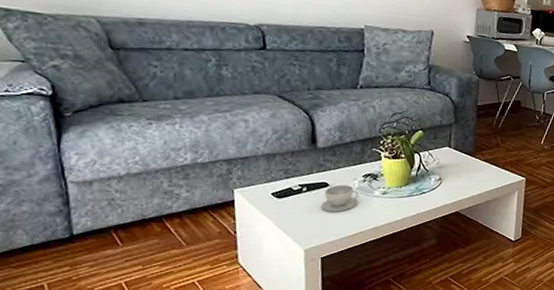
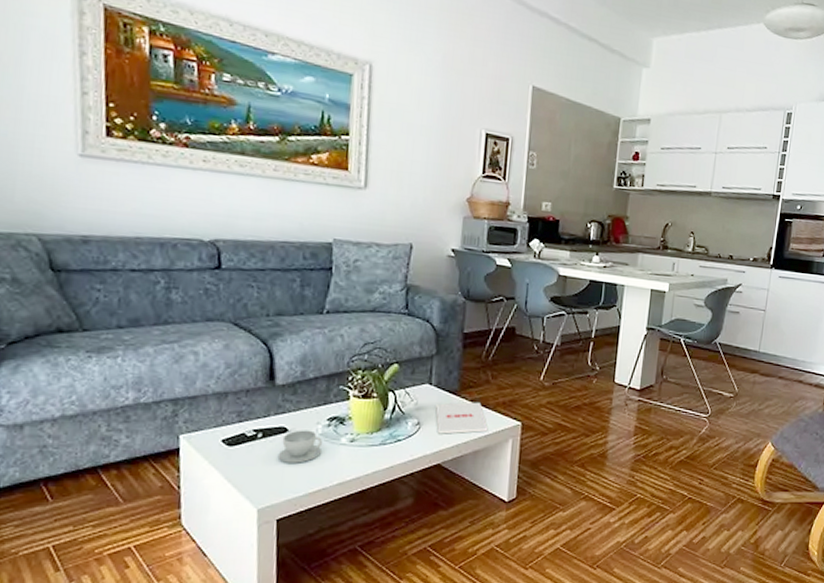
magazine: none [454,161,498,188] -> present [435,402,488,434]

